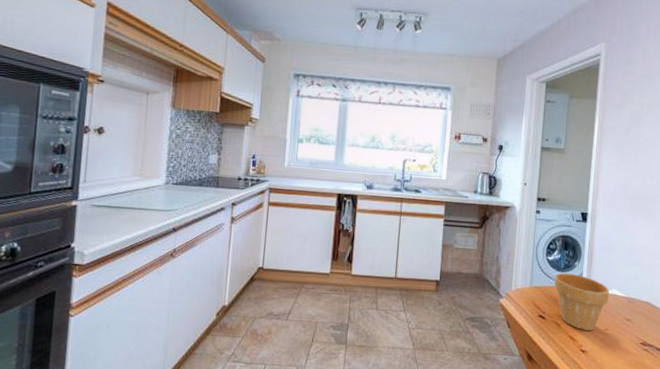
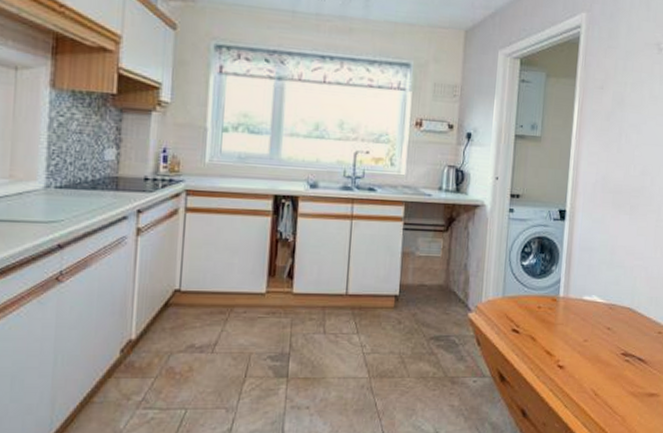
flower pot: present [554,273,610,331] -> none [529,279,590,343]

